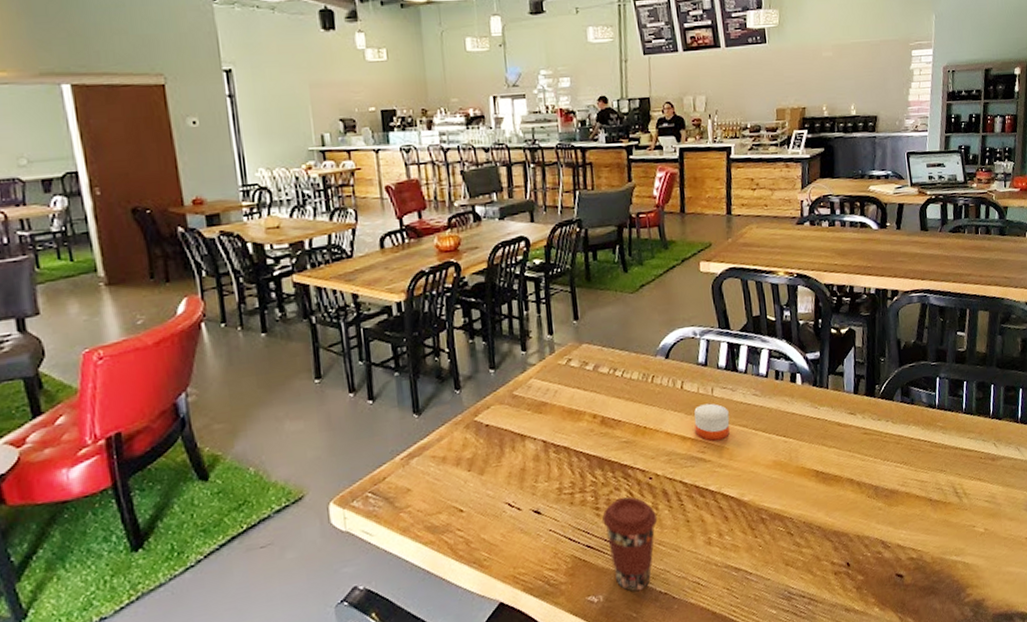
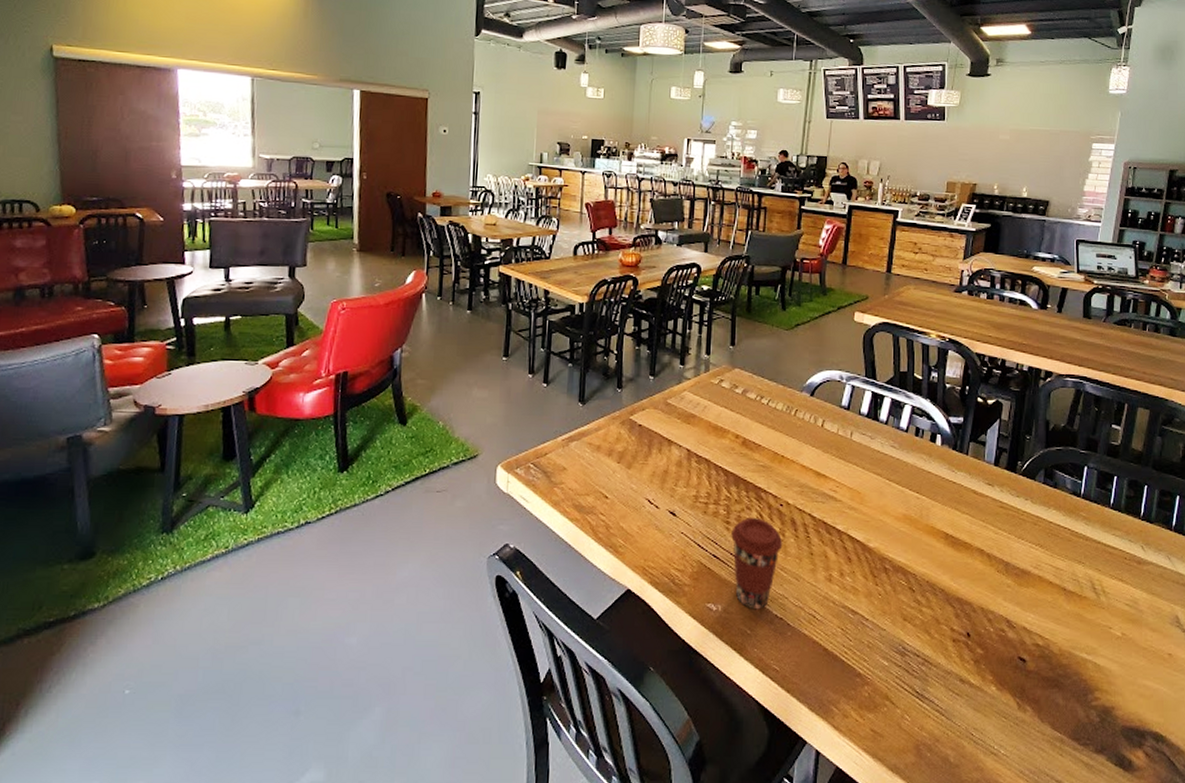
candle: present [694,403,730,441] -> none [830,445,865,482]

